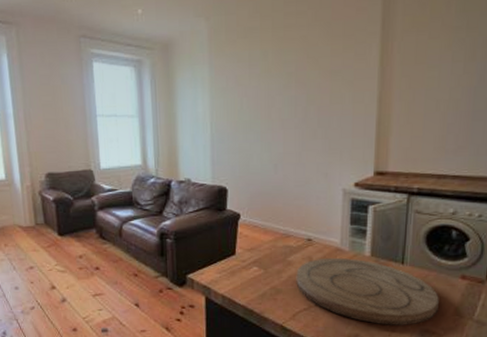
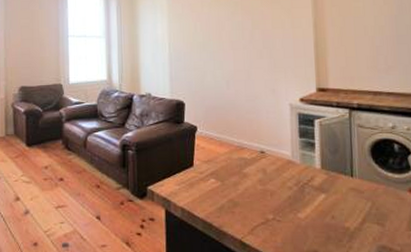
cutting board: present [296,257,439,325] -> none [252,170,392,241]

